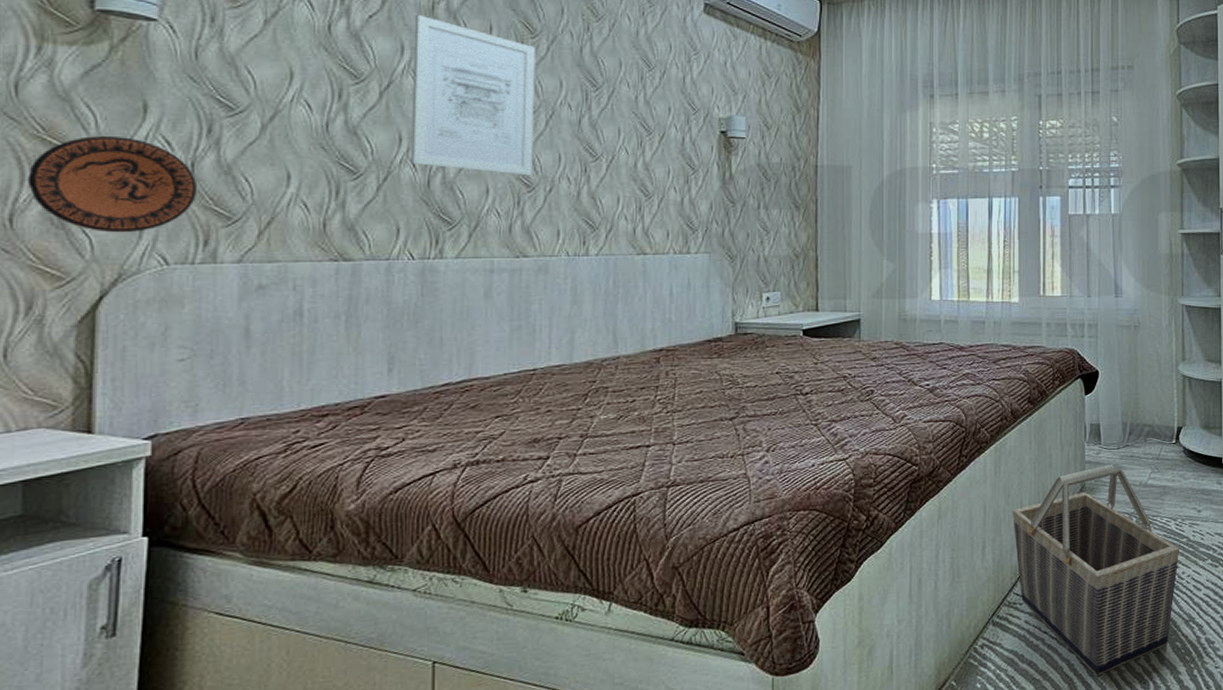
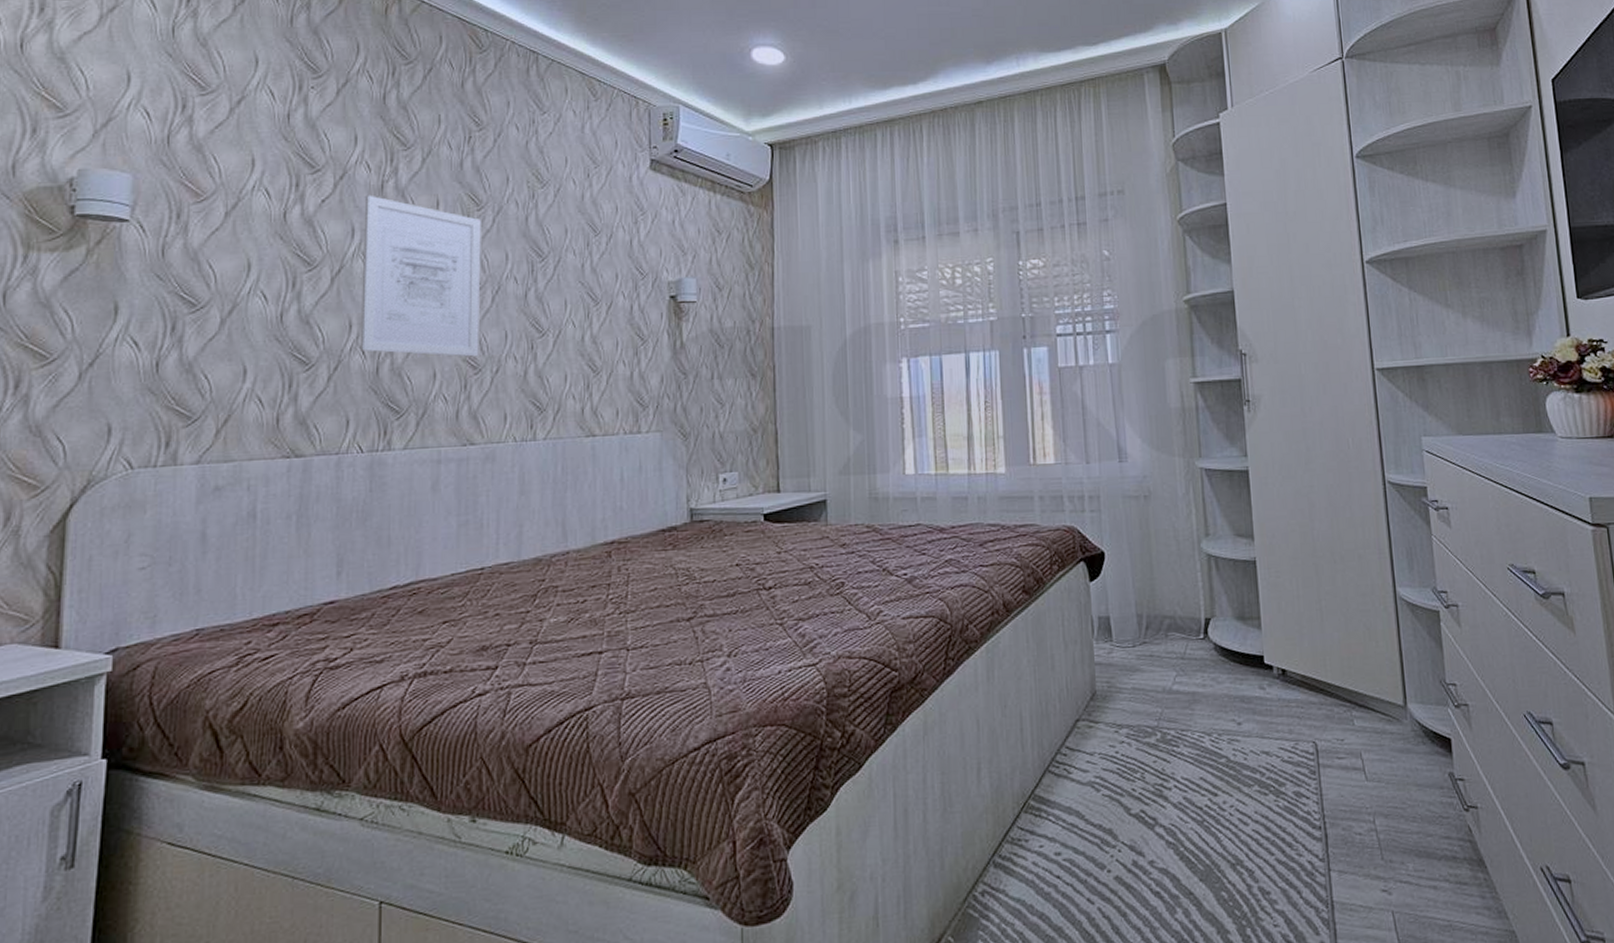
decorative plate: present [28,135,198,233] -> none [11,339,161,439]
basket: present [1013,464,1180,677] -> none [1011,666,1219,935]

